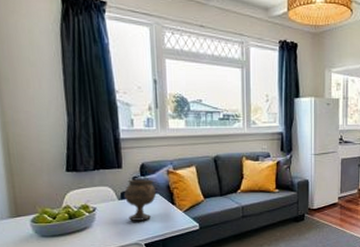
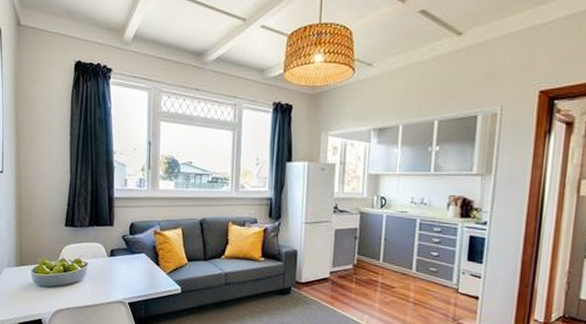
goblet: present [124,179,156,221] -> none [114,237,142,279]

